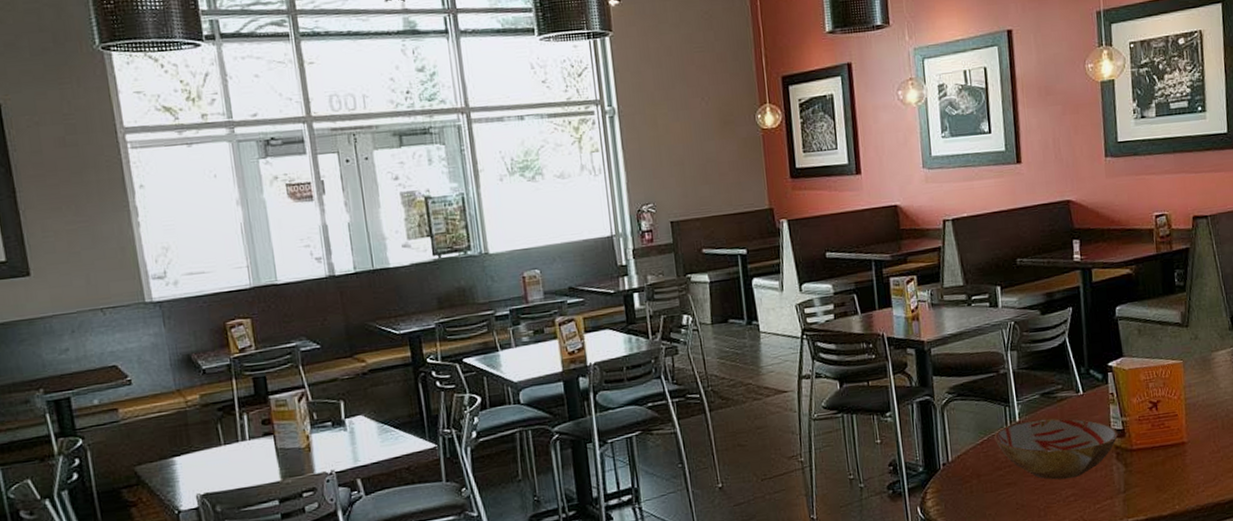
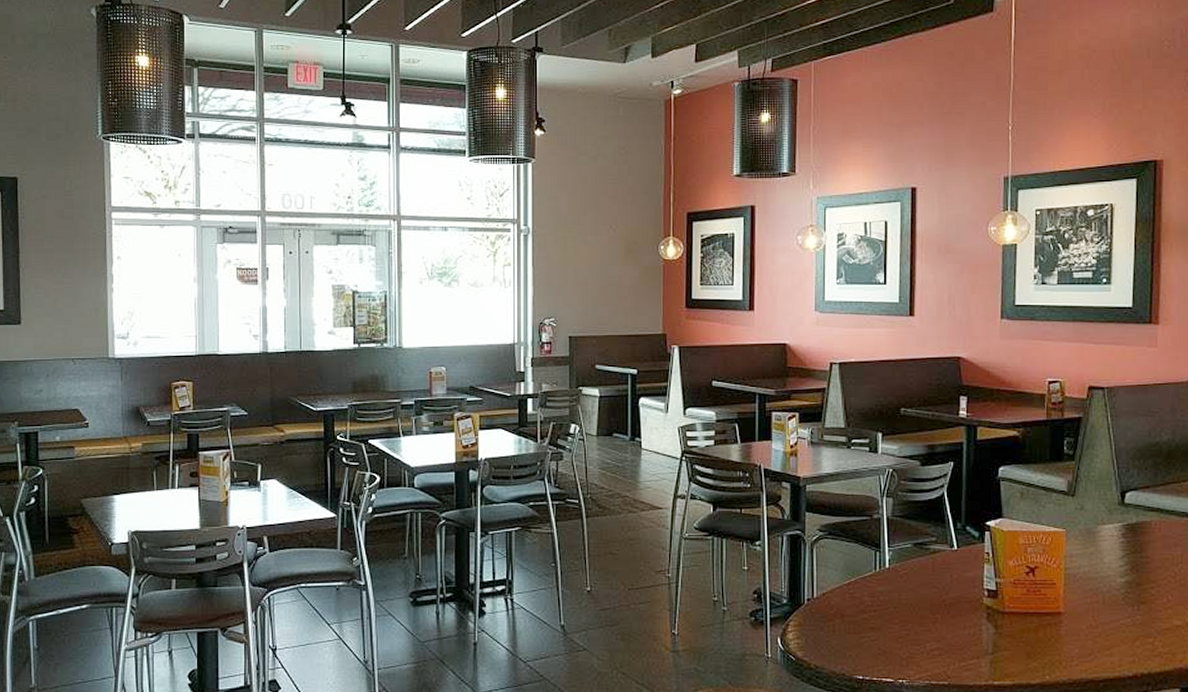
bowl: present [994,418,1118,480] -> none [862,568,990,632]

